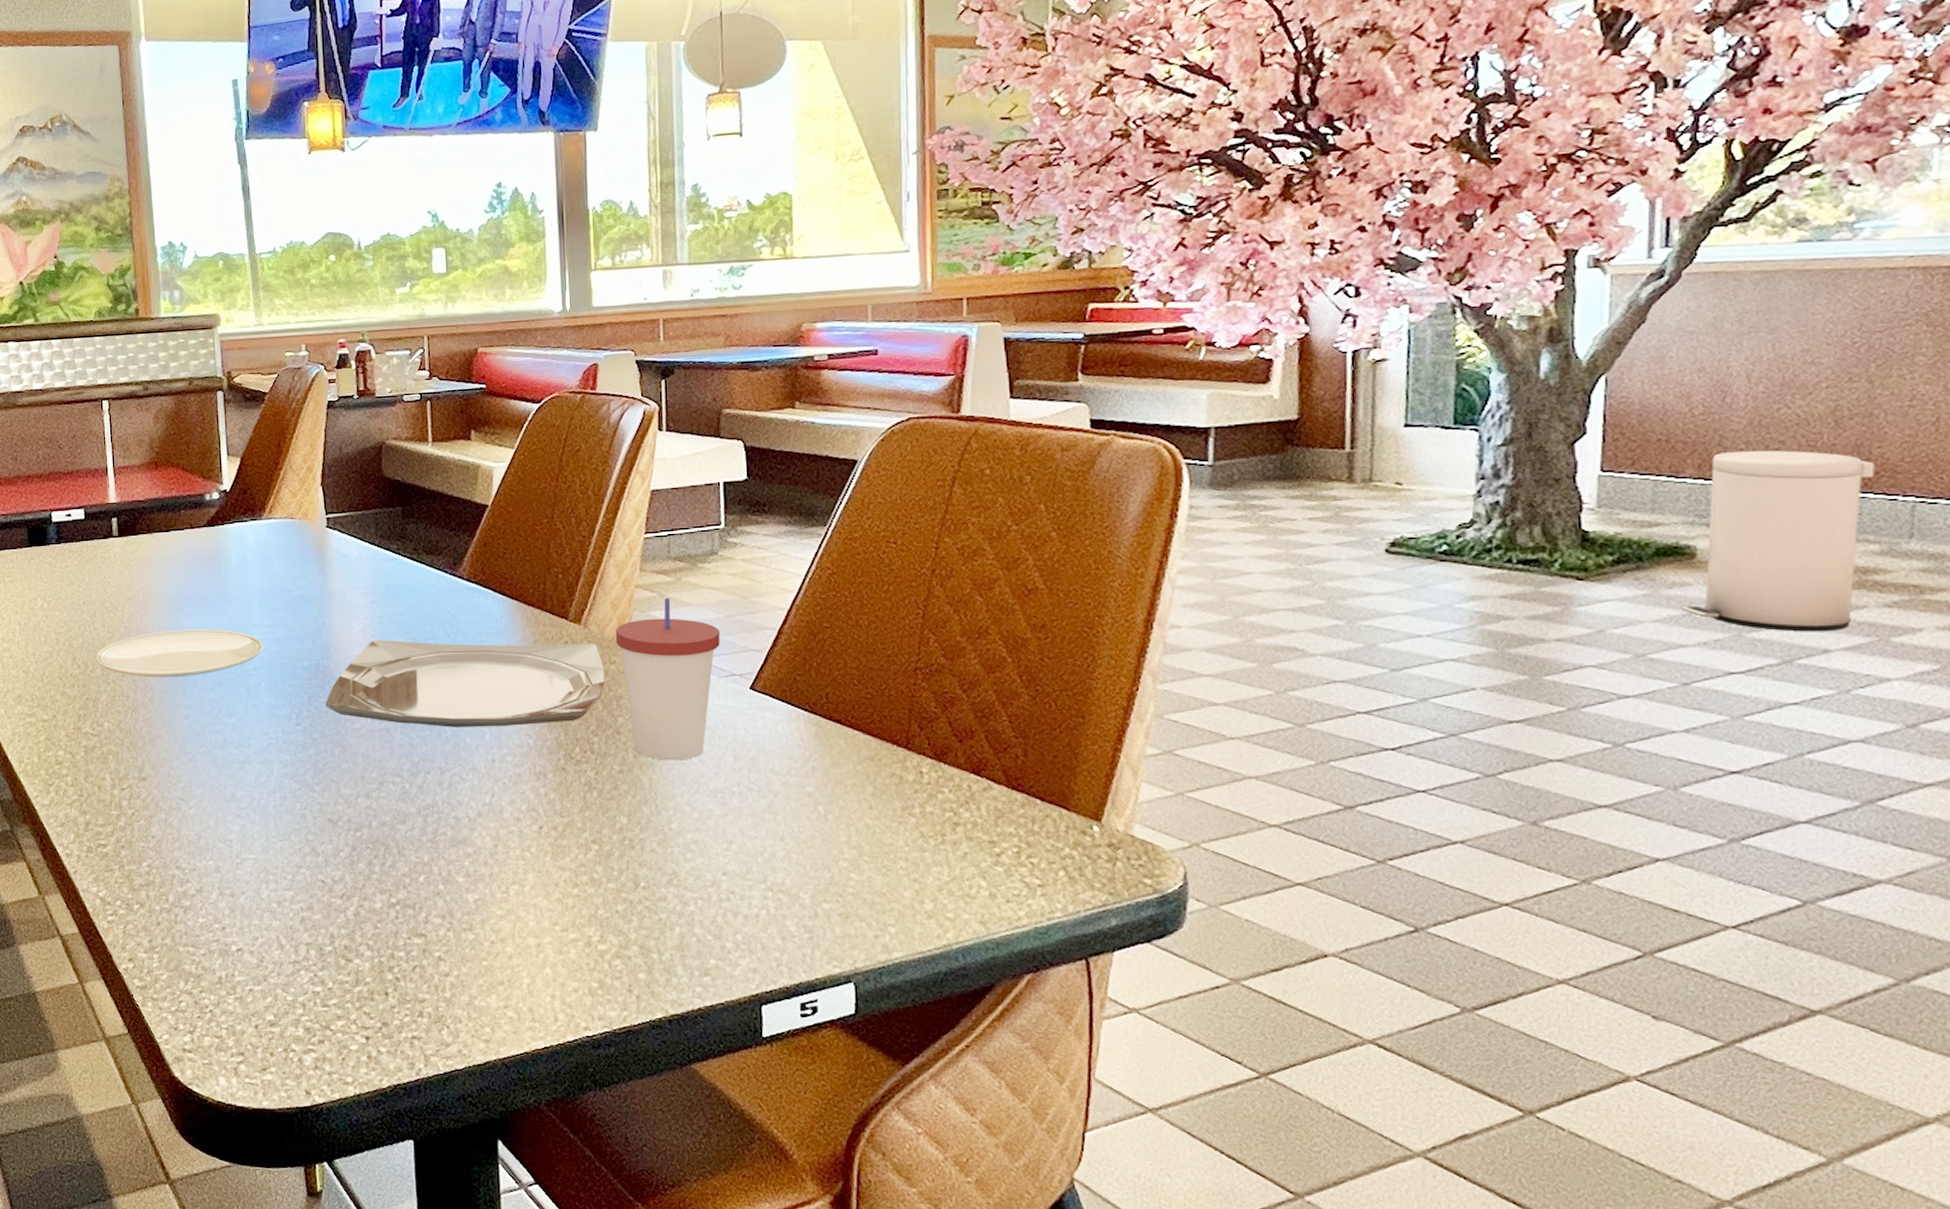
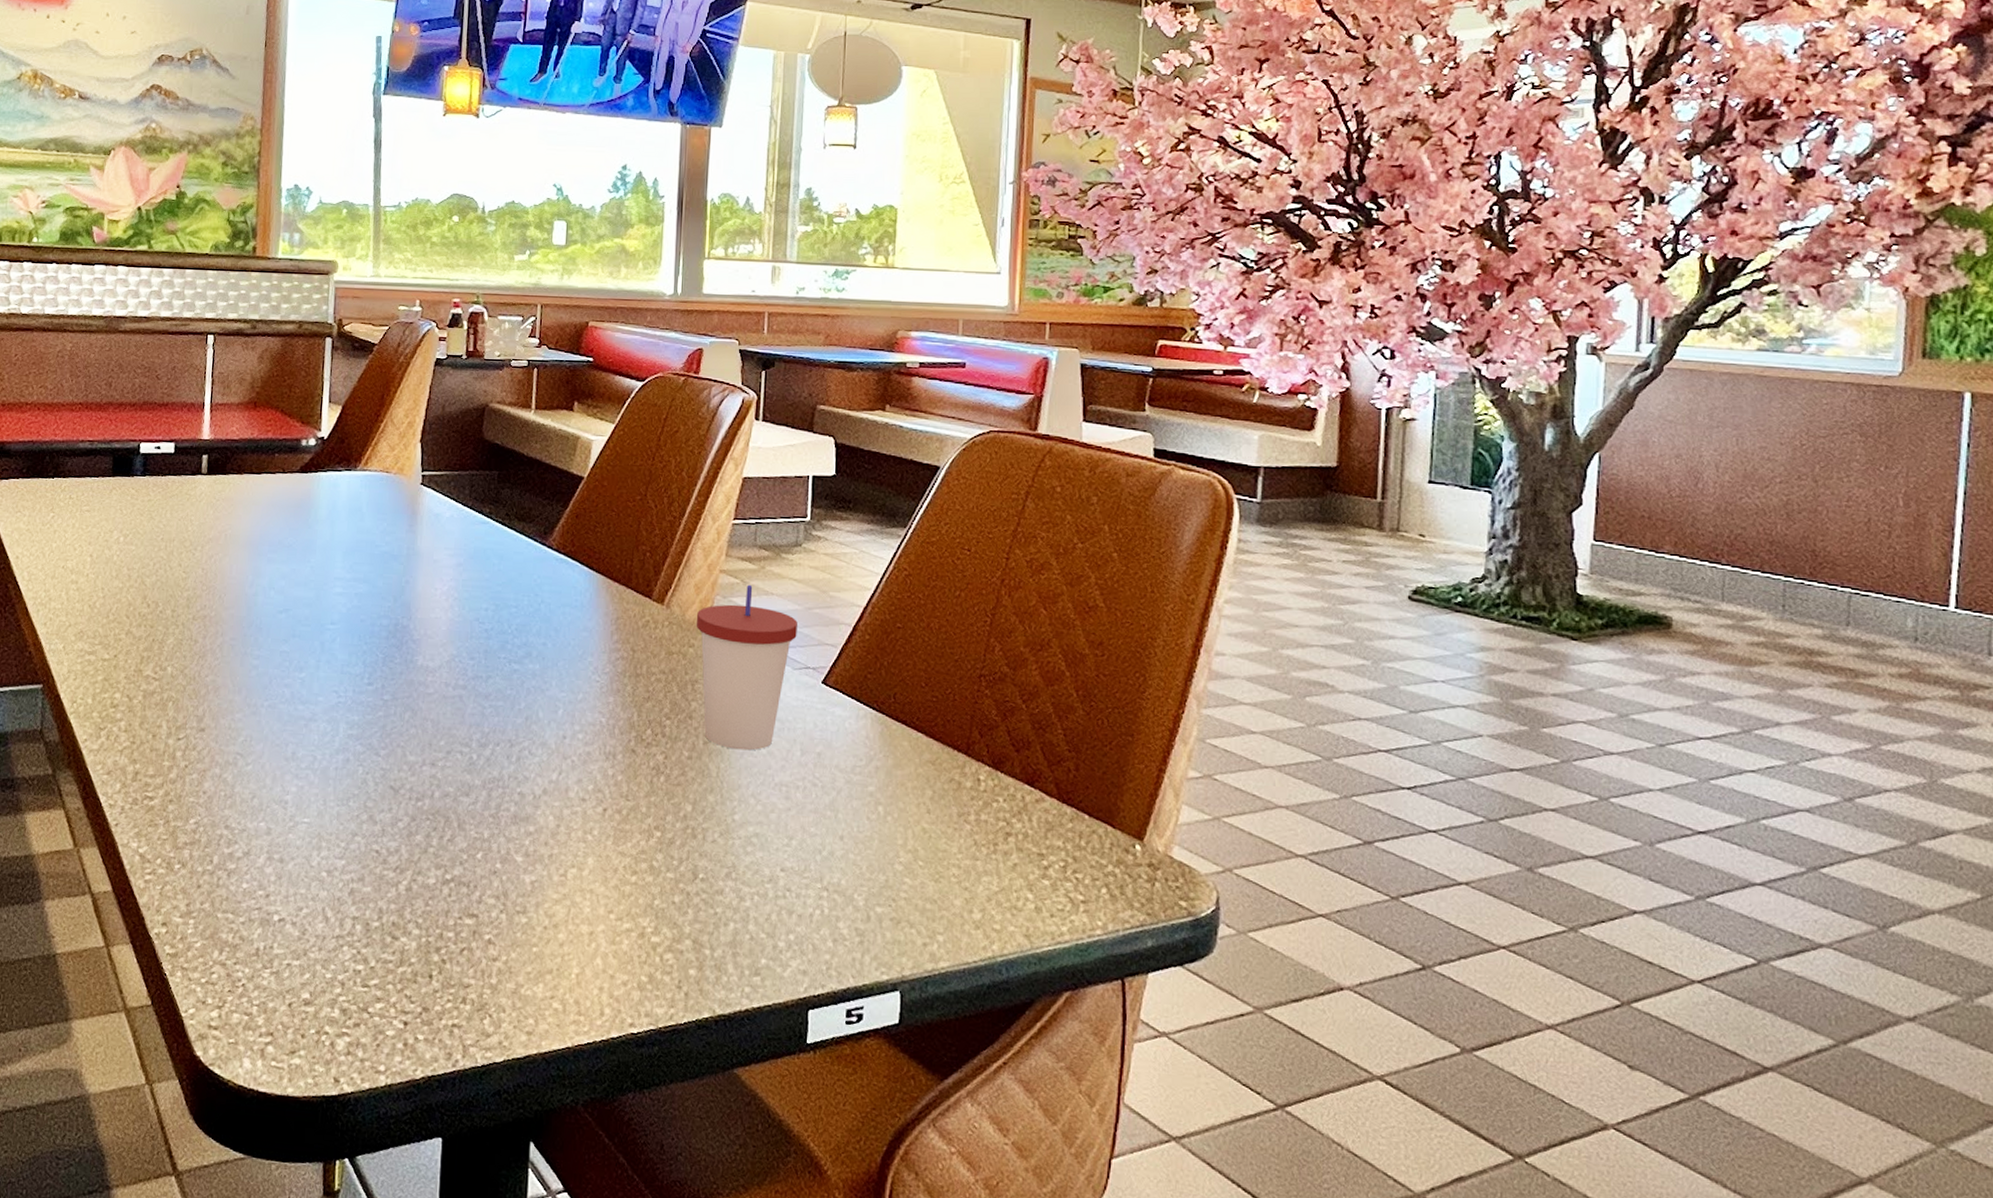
plate: present [96,628,263,678] -> none [168,575,343,625]
plate: present [326,640,605,727] -> none [400,603,683,703]
pedal bin: present [1682,450,1875,632] -> none [1659,532,1819,706]

